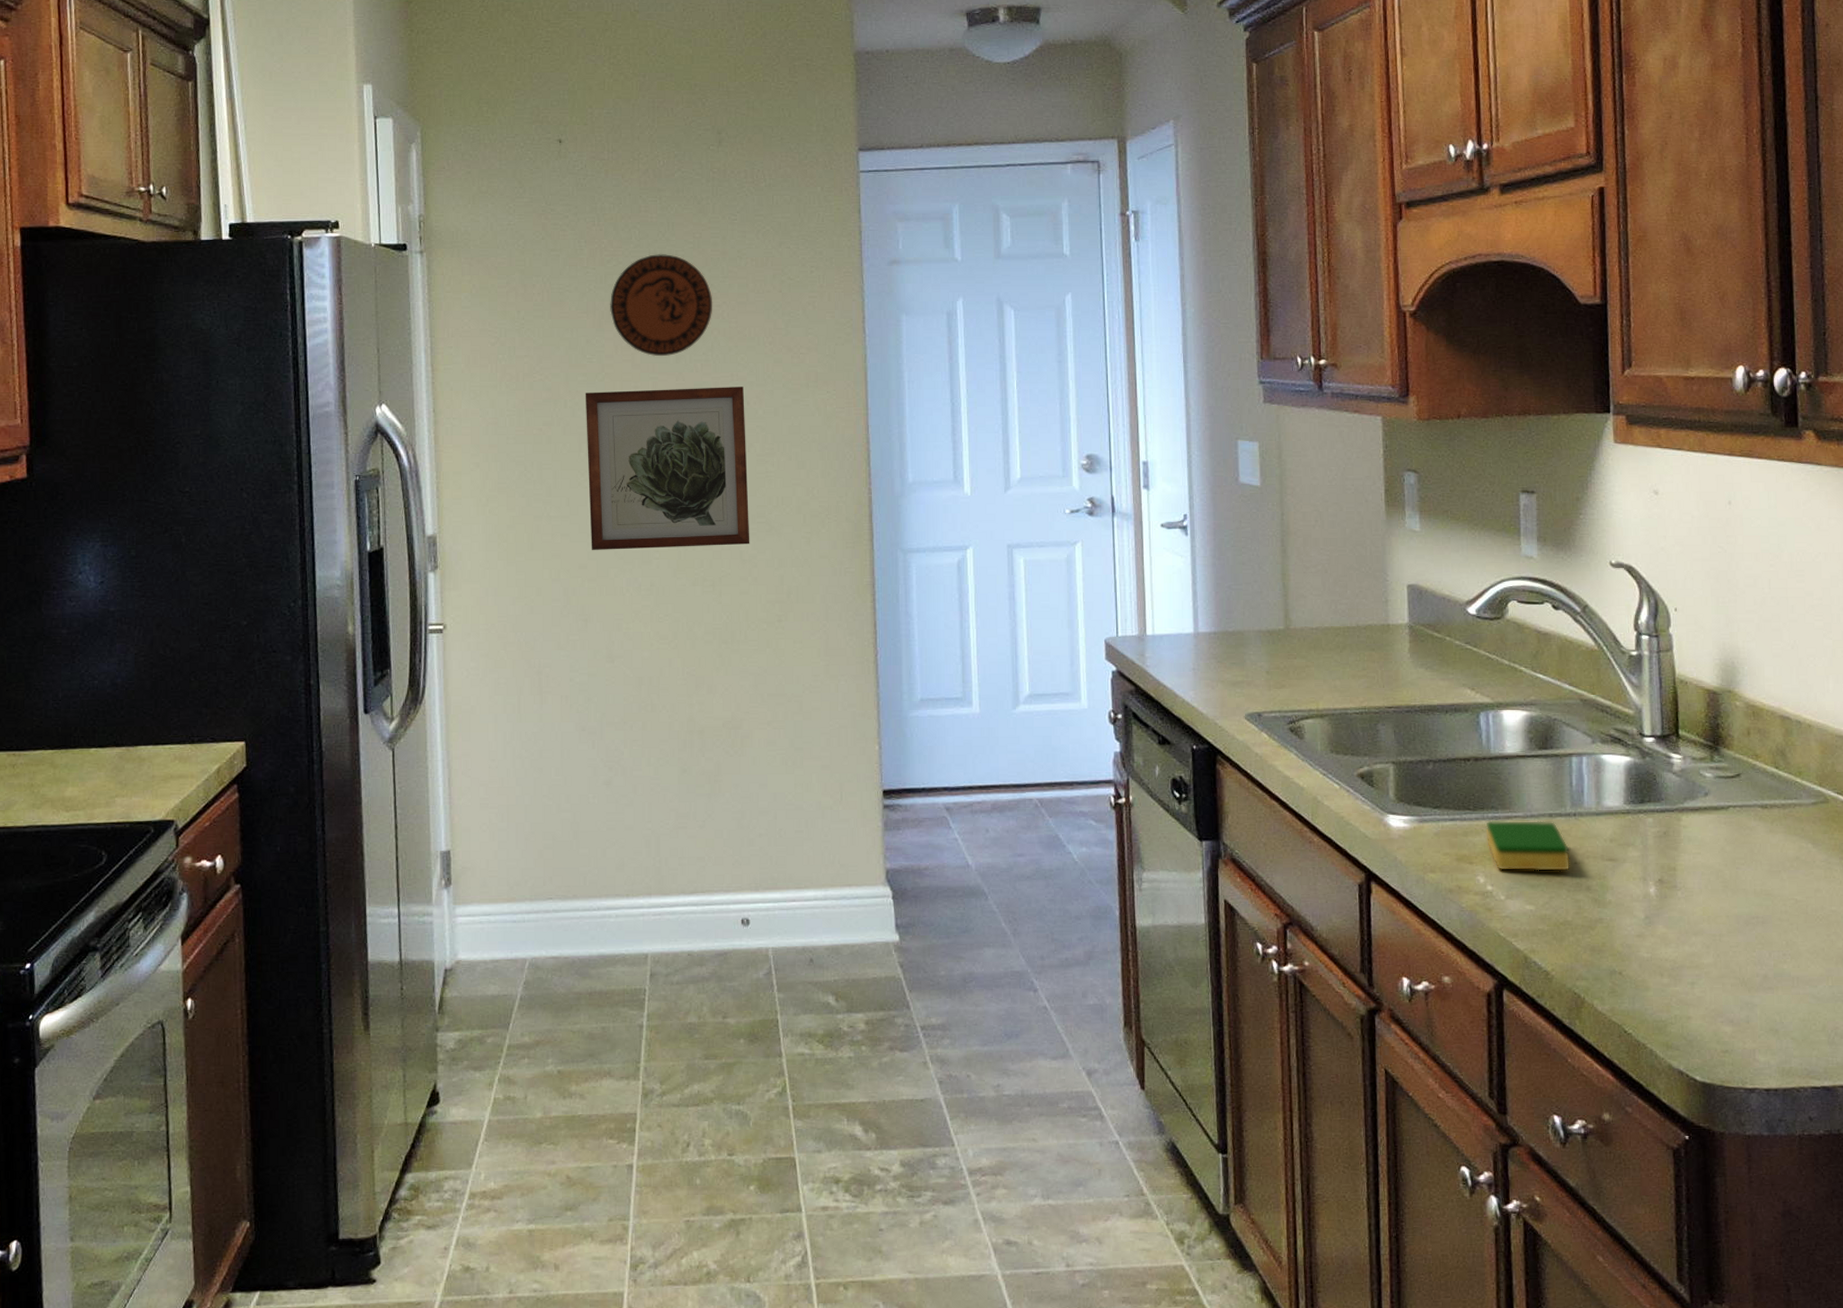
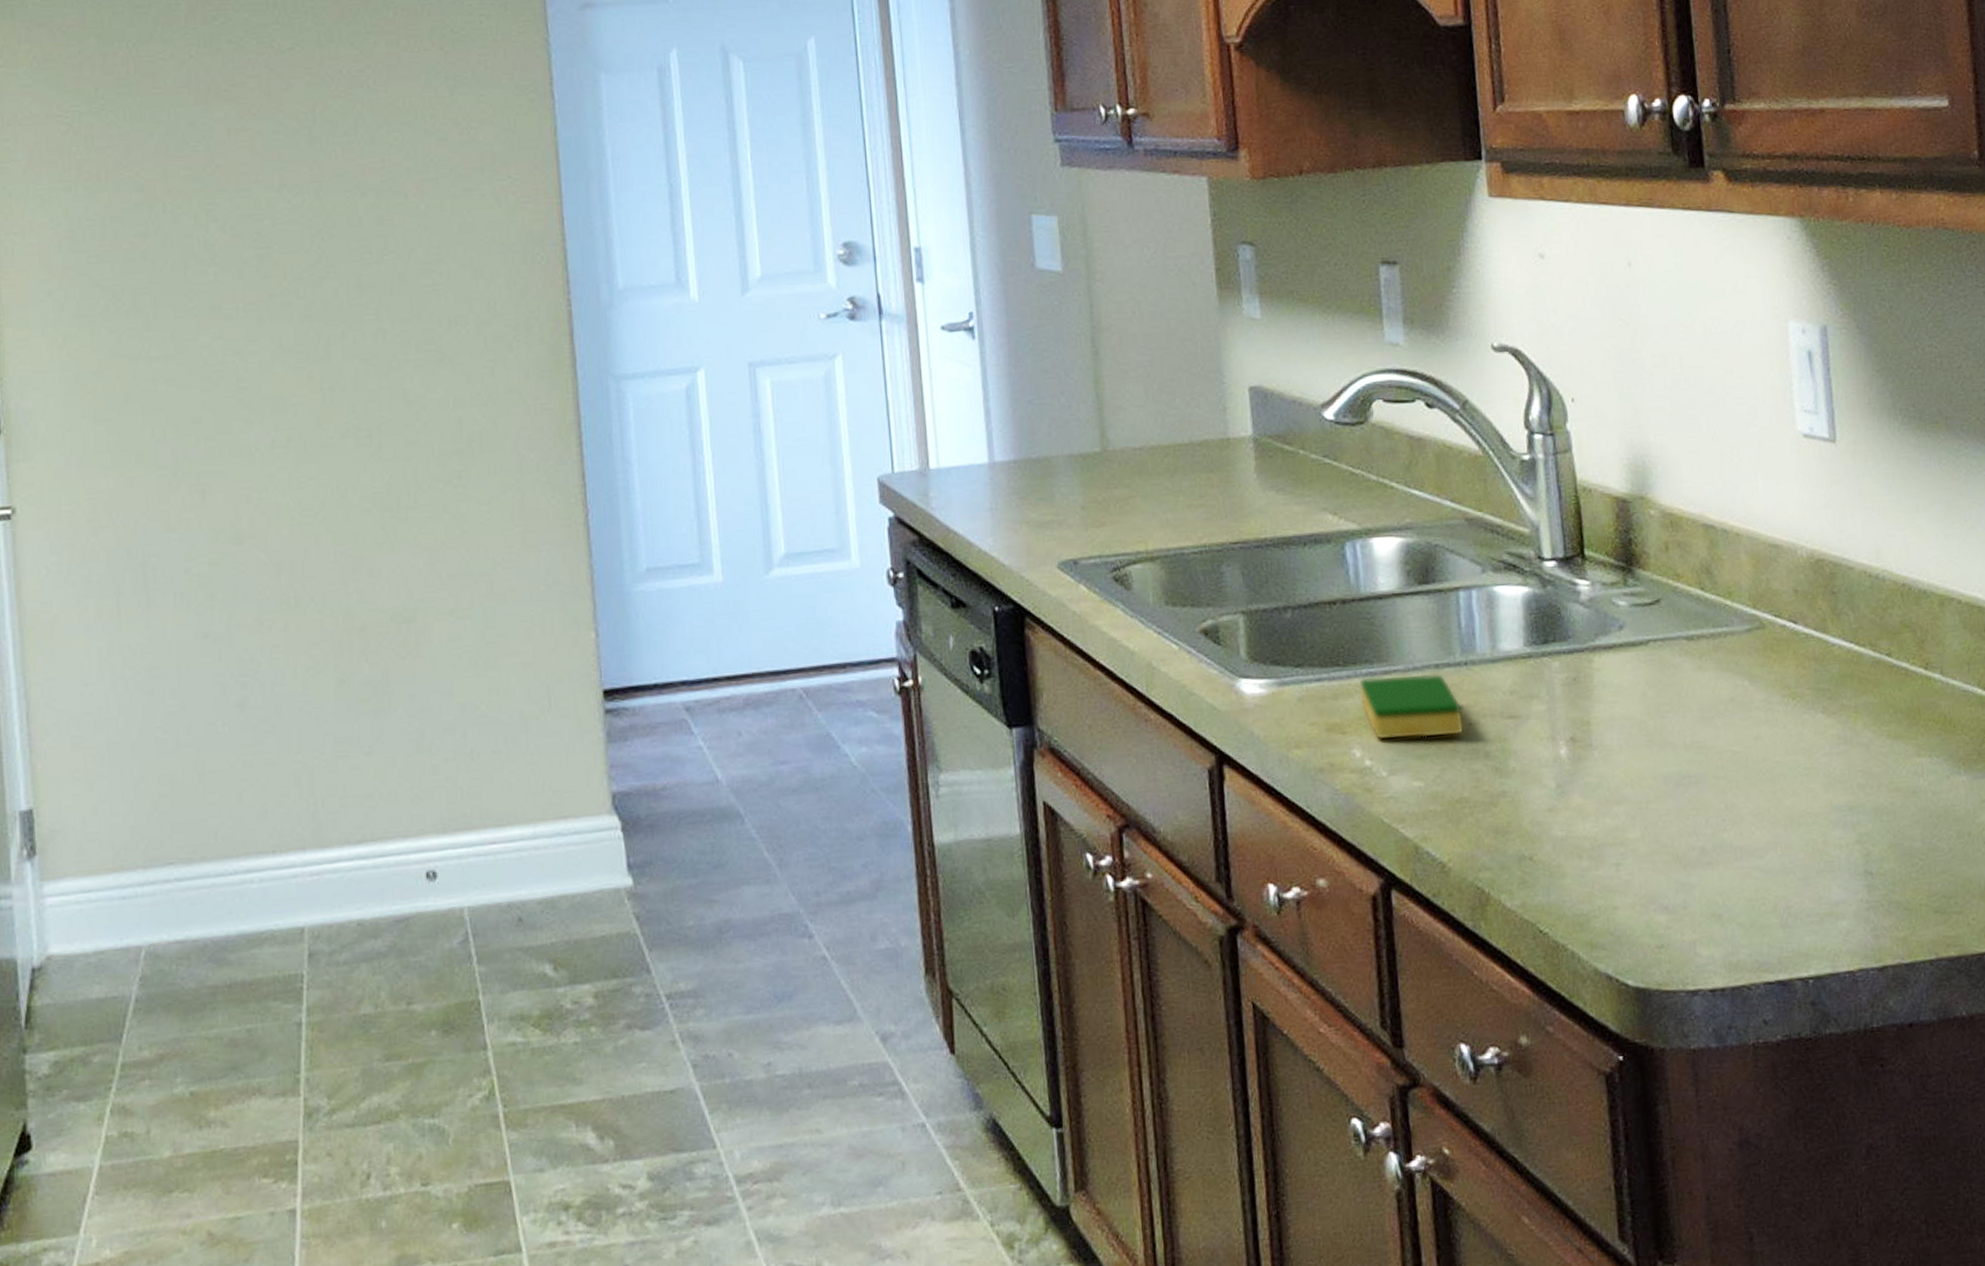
wall art: present [585,387,750,550] -> none [189,175,416,398]
decorative plate: present [610,254,713,357] -> none [218,6,355,141]

